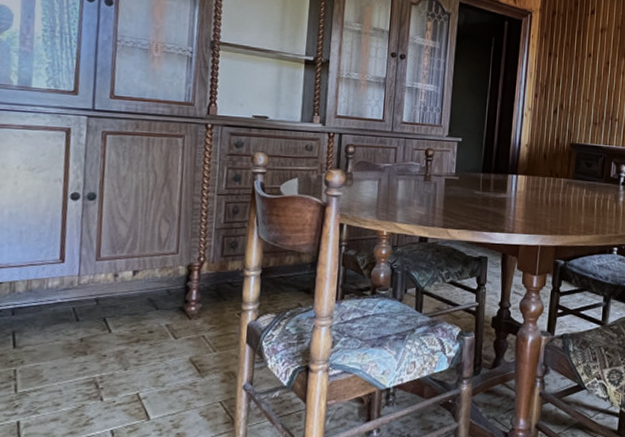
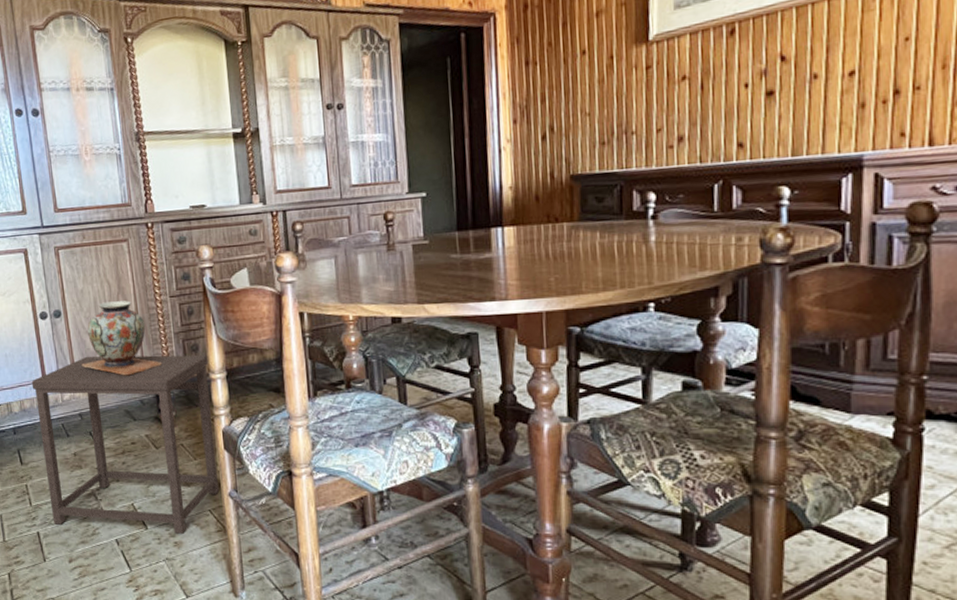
side table: none [39,241,246,425] -> present [31,355,220,534]
decorative vase: none [109,191,198,265] -> present [82,300,162,376]

